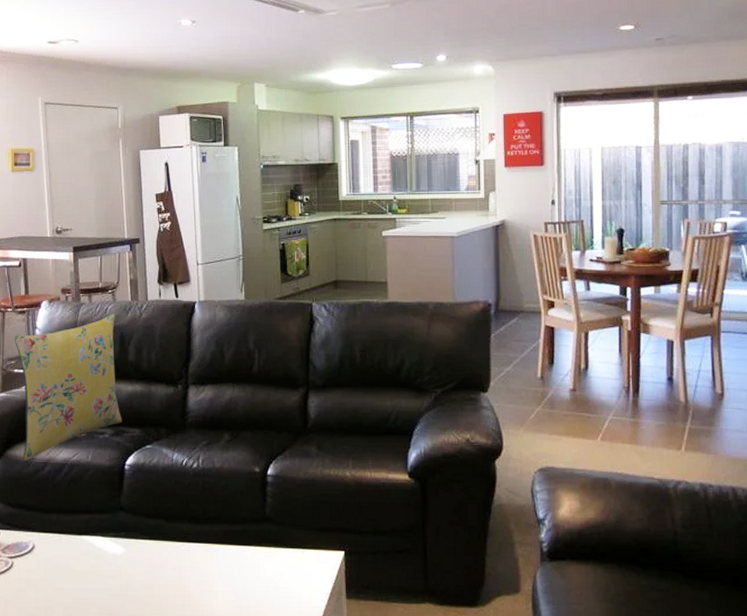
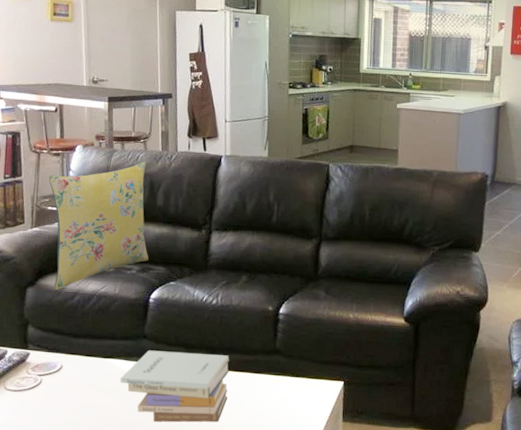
books: none [97,524,216,606] -> present [120,350,230,422]

